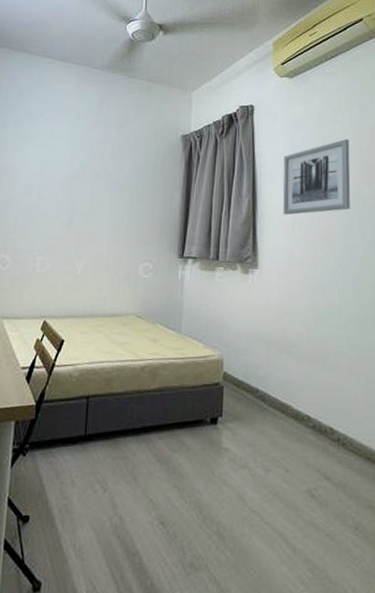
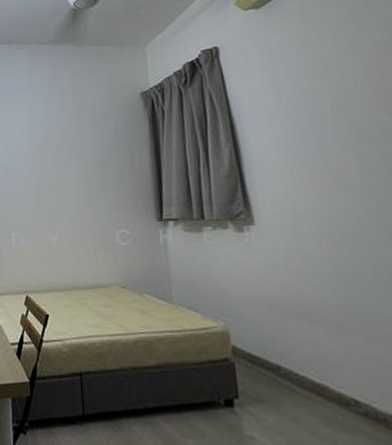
wall art: present [282,138,351,215] -> none [264,61,366,161]

